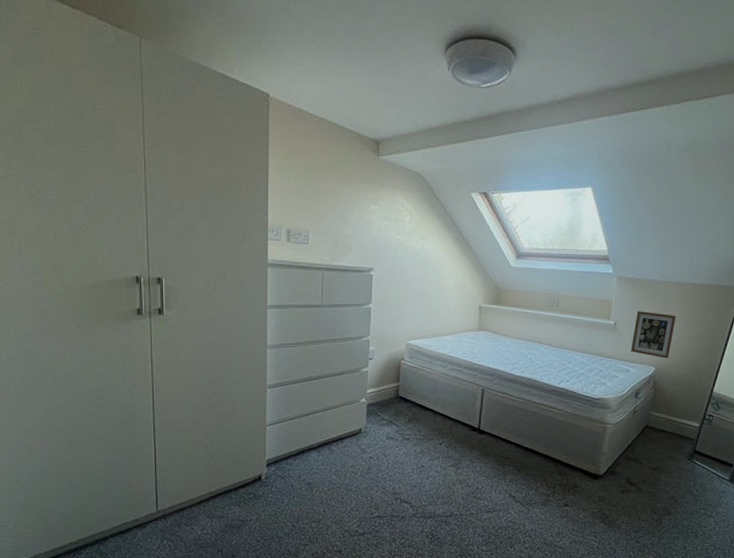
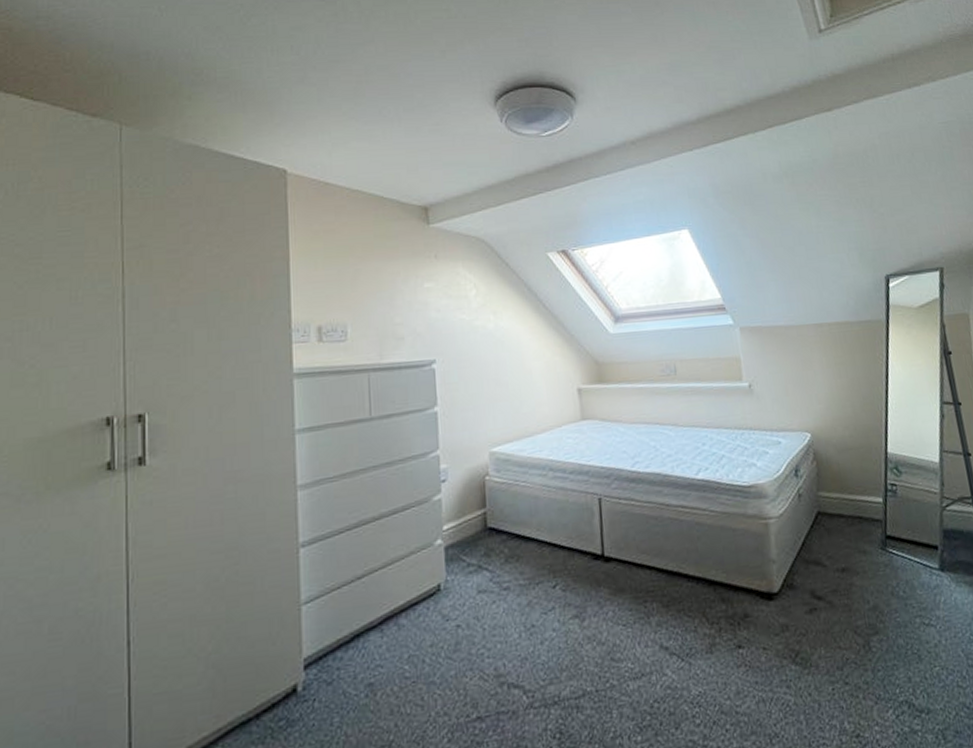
picture frame: present [631,311,676,359] -> none [772,364,824,420]

